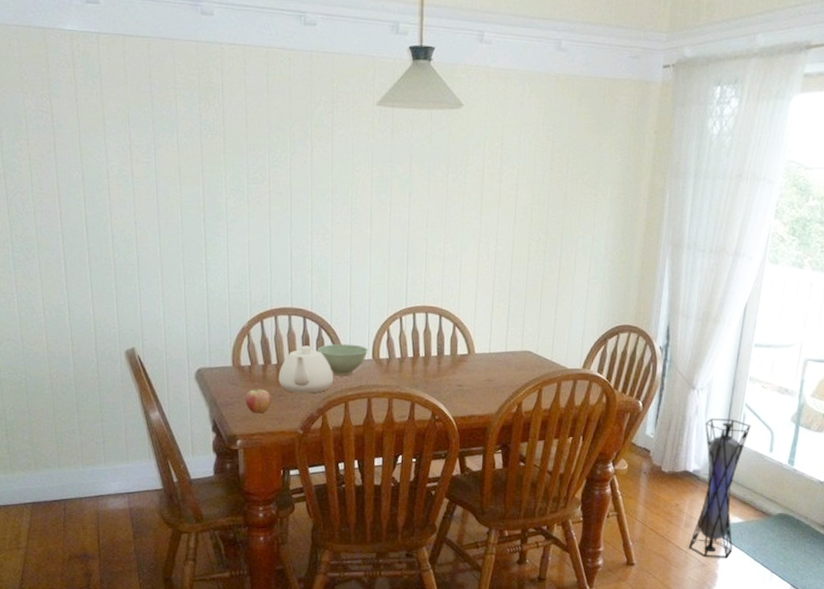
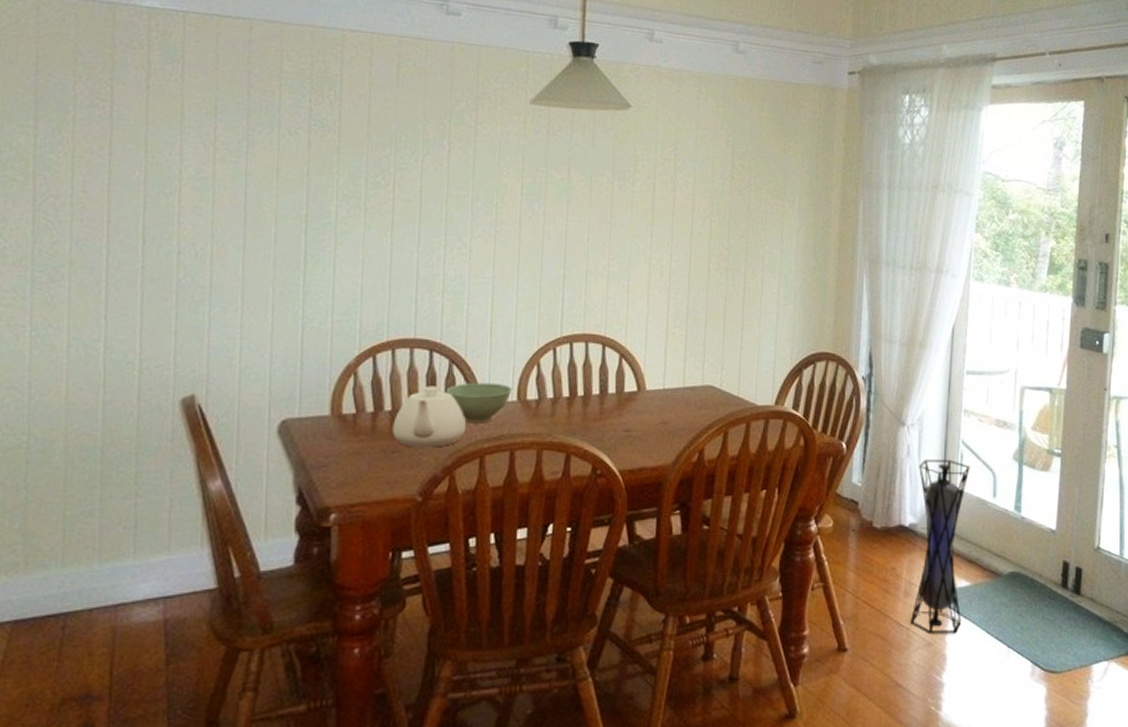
fruit: present [245,387,272,414] -> none [345,442,382,477]

